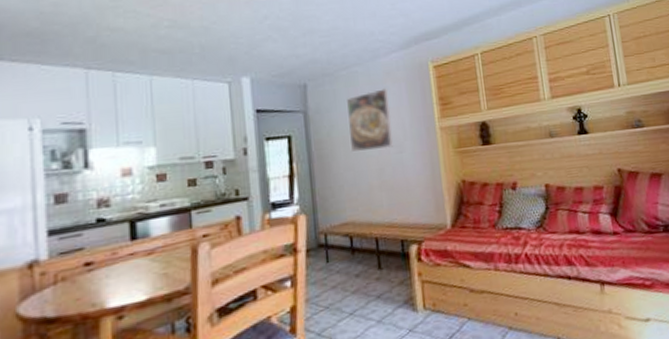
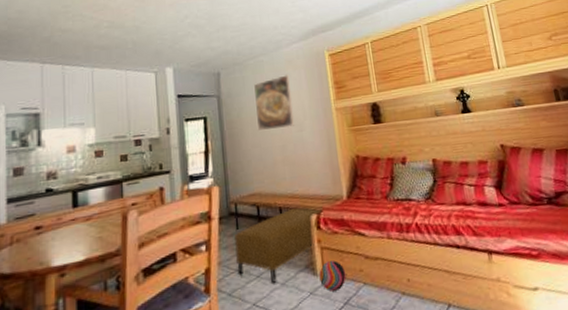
ottoman: none [324,238,423,321] -> present [234,208,321,283]
decorative ball: none [419,295,449,328] -> present [319,260,346,292]

